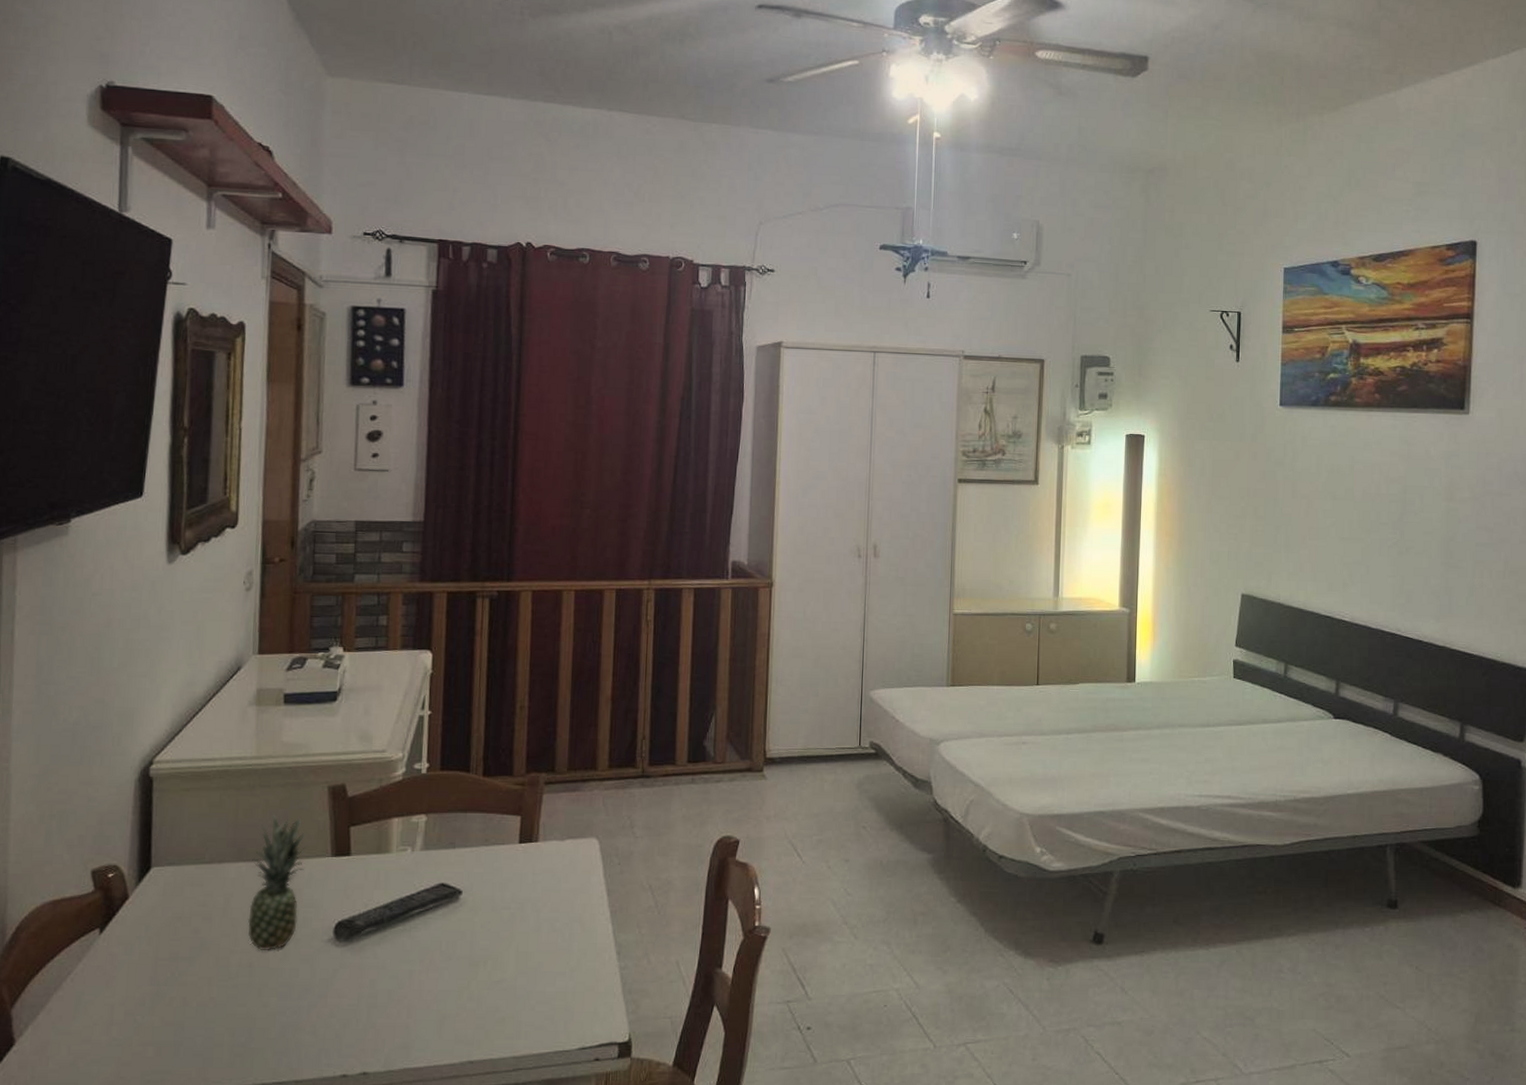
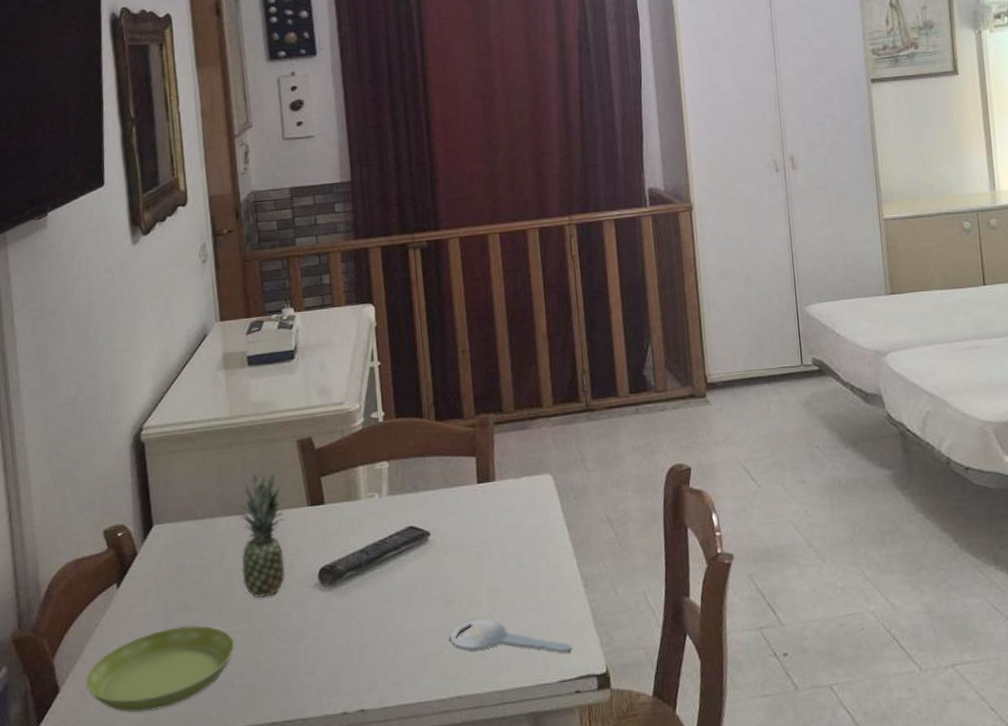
saucer: none [48,978,231,1070] -> present [86,626,236,713]
key: none [469,983,597,1020] -> present [449,620,573,653]

